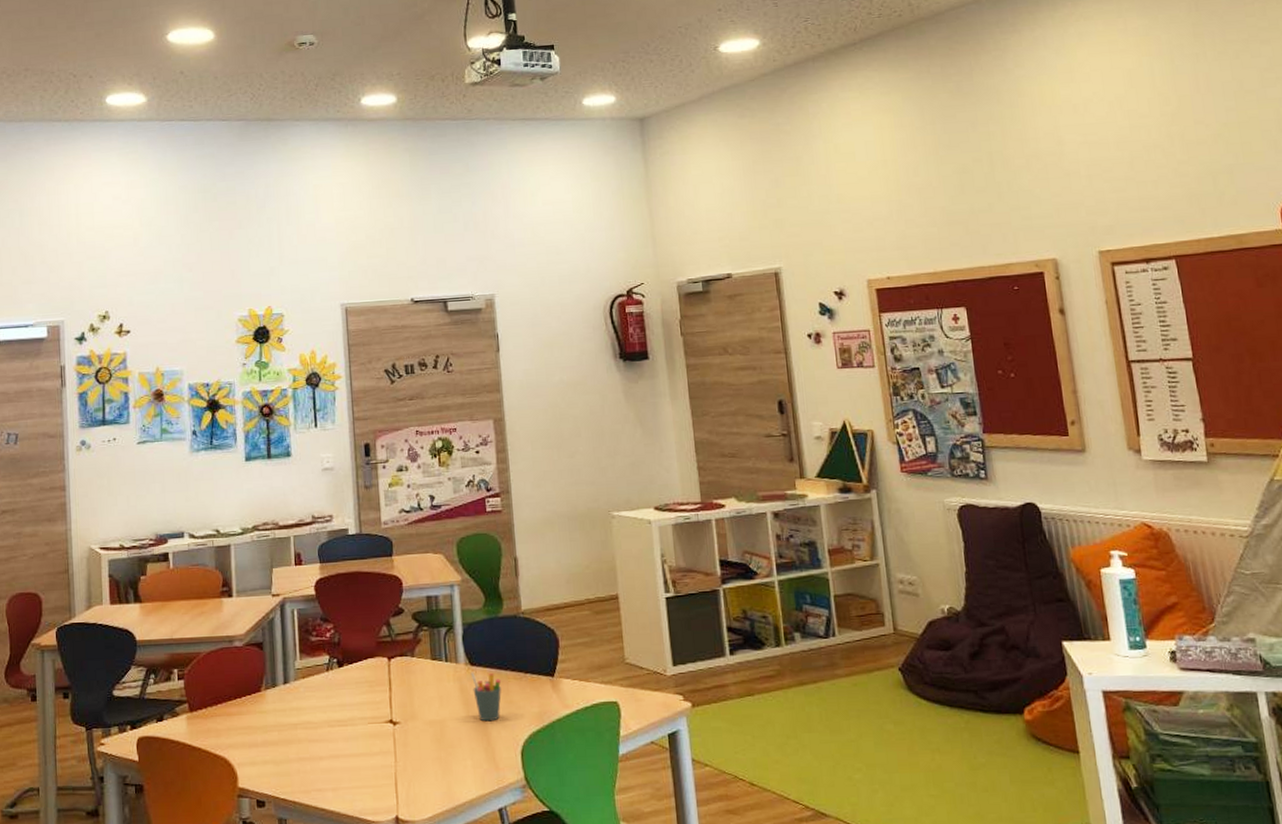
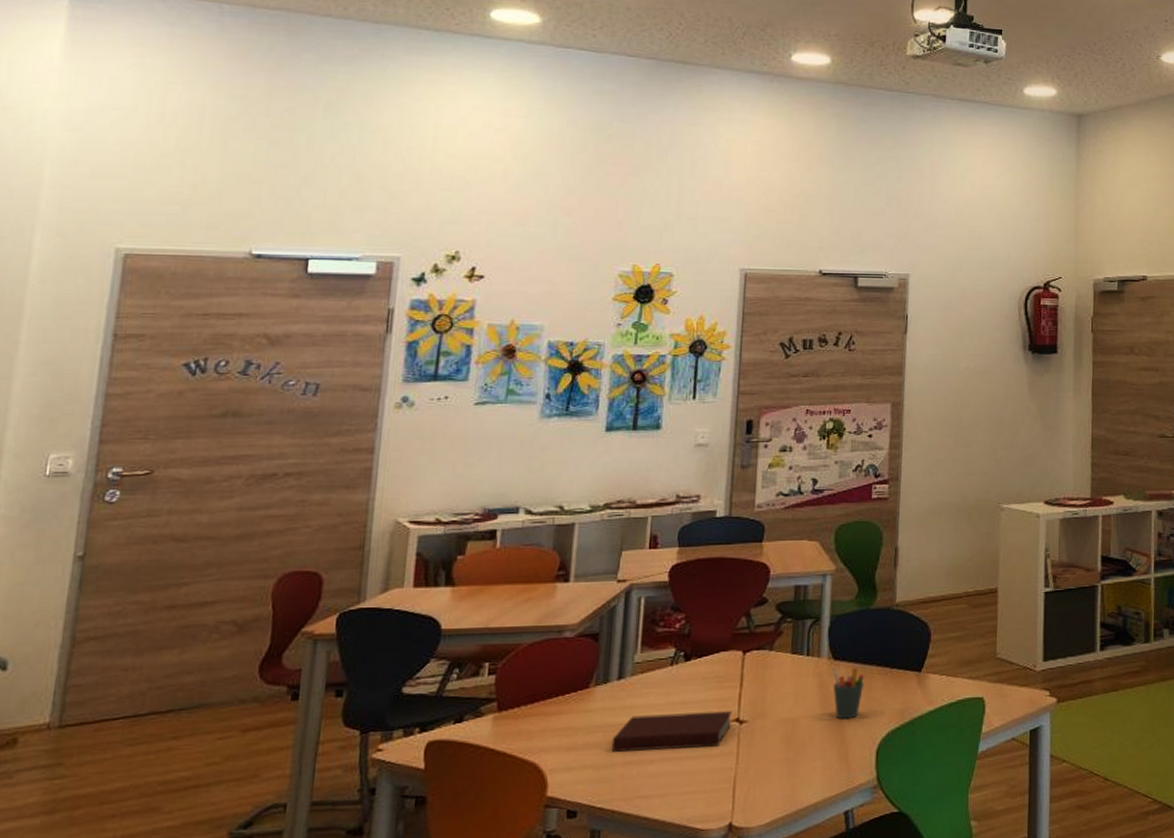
notebook: none [285,713,386,749] -> present [611,711,732,752]

